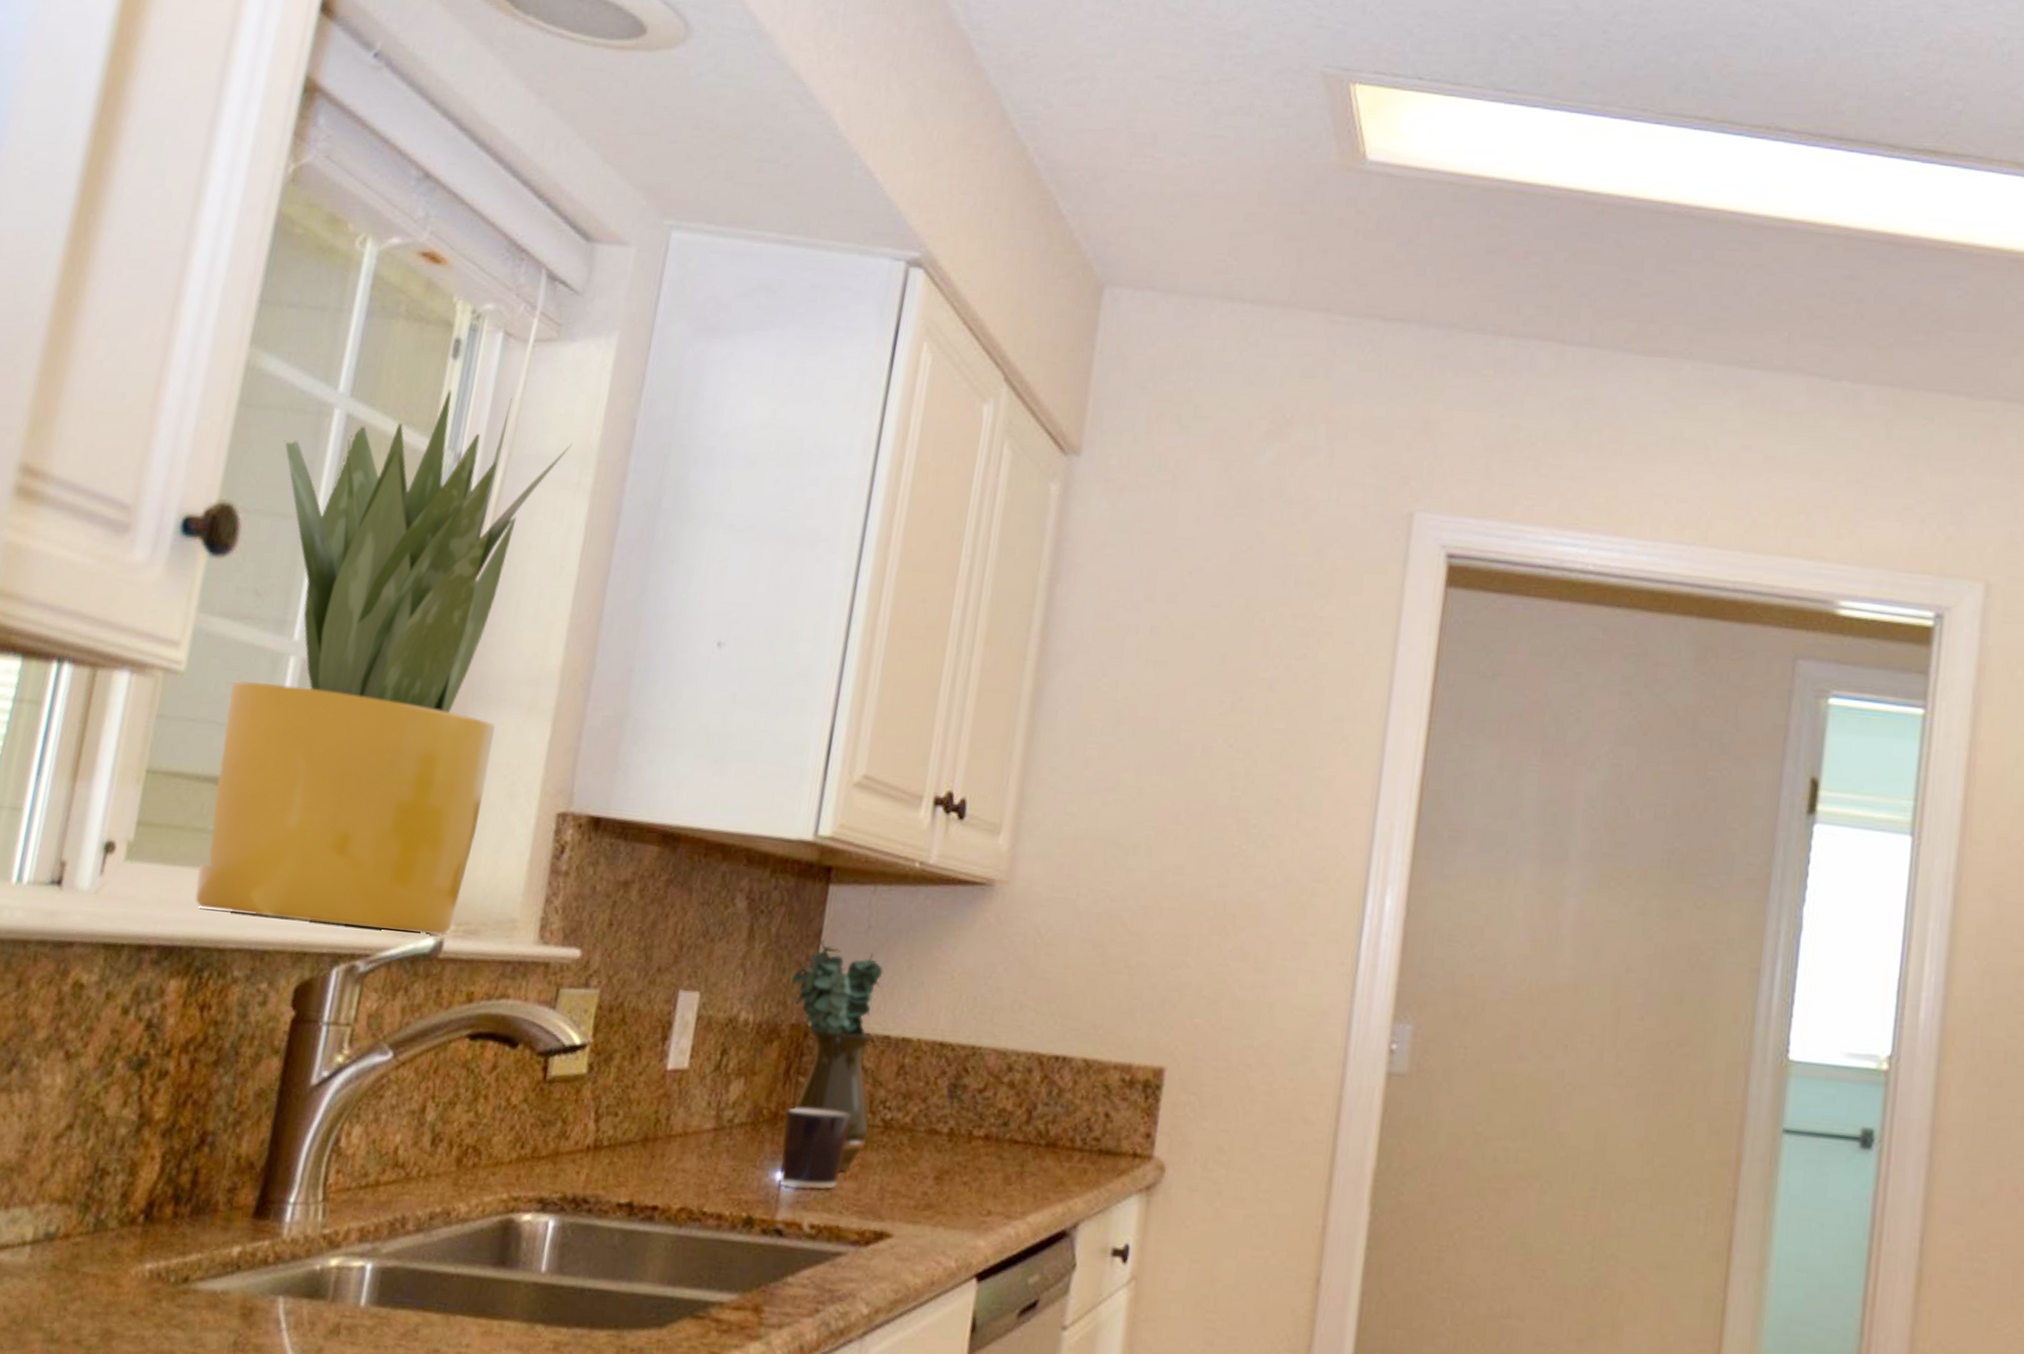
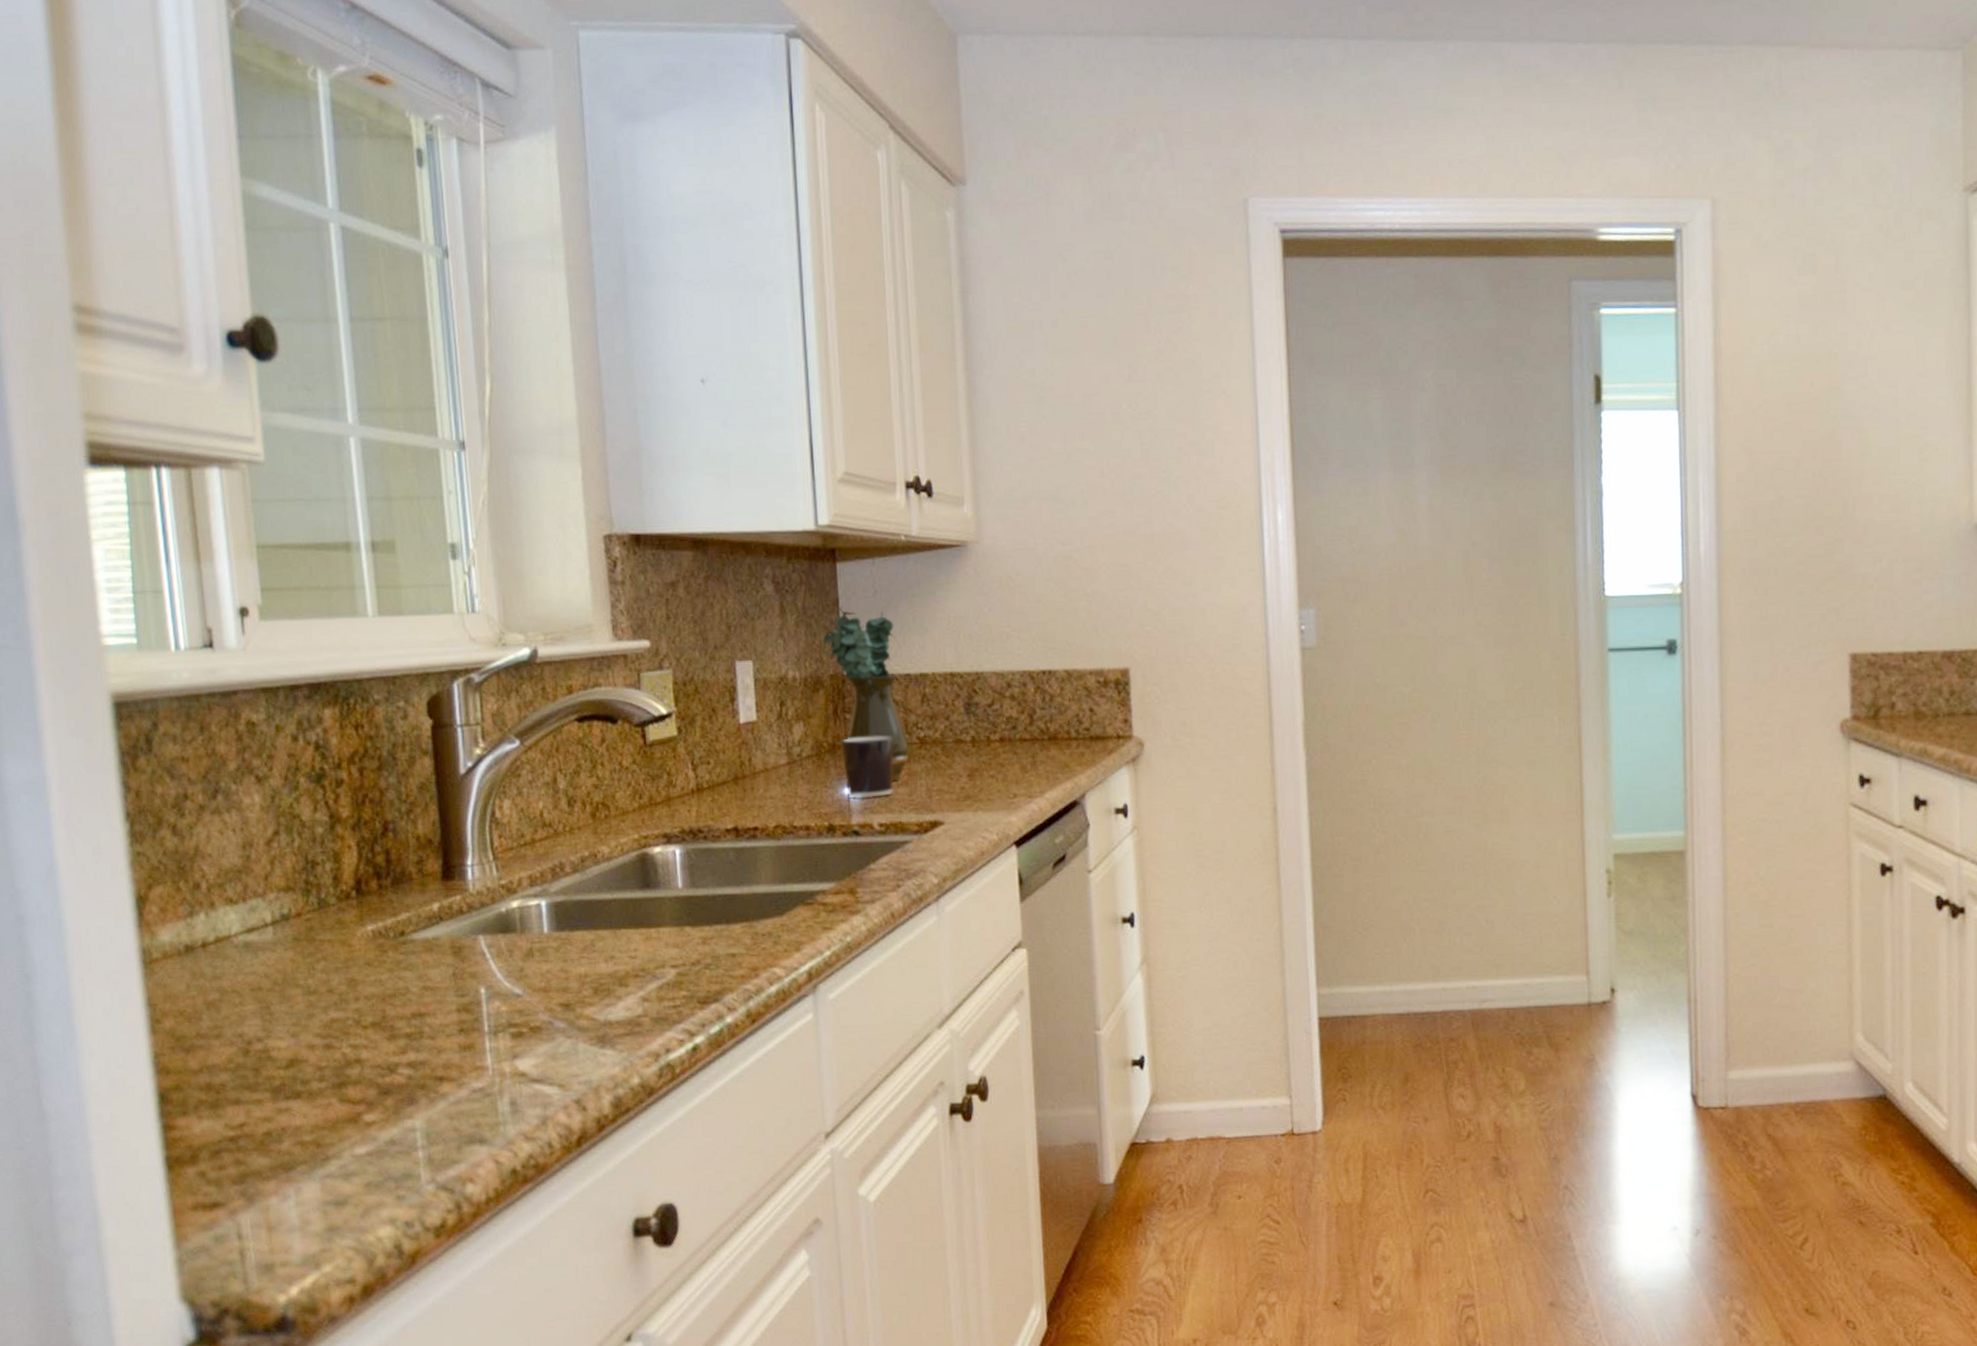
planter: present [194,389,573,936] -> none [294,194,542,650]

